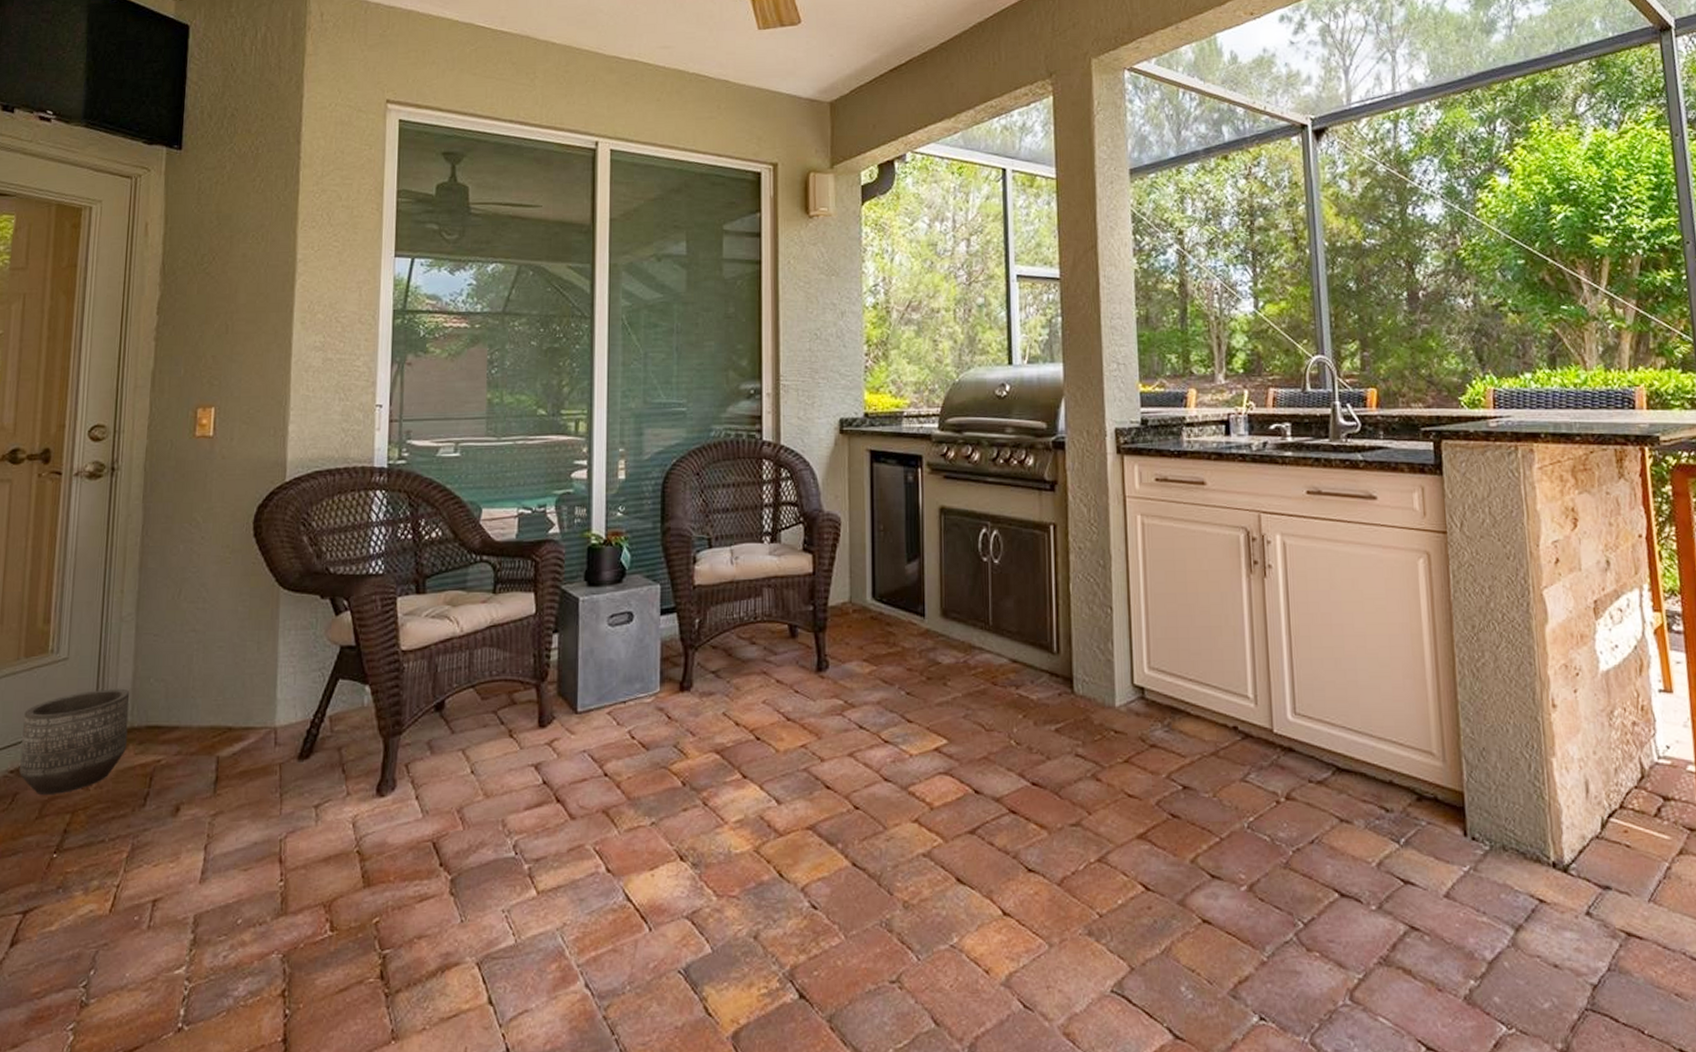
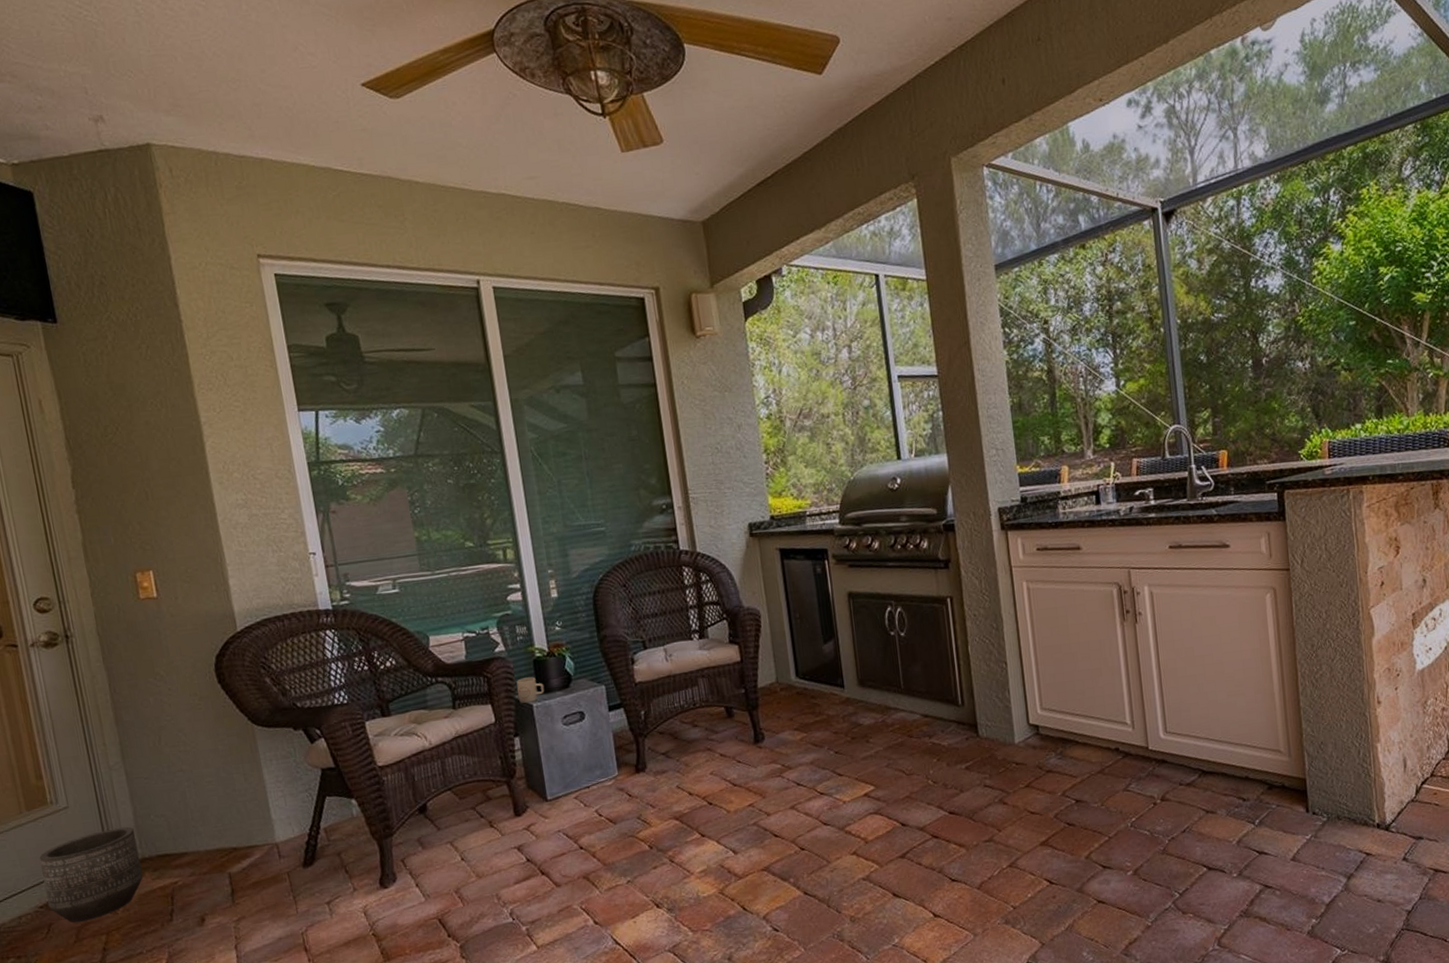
mug: none [564,566,595,596] -> present [516,677,545,704]

